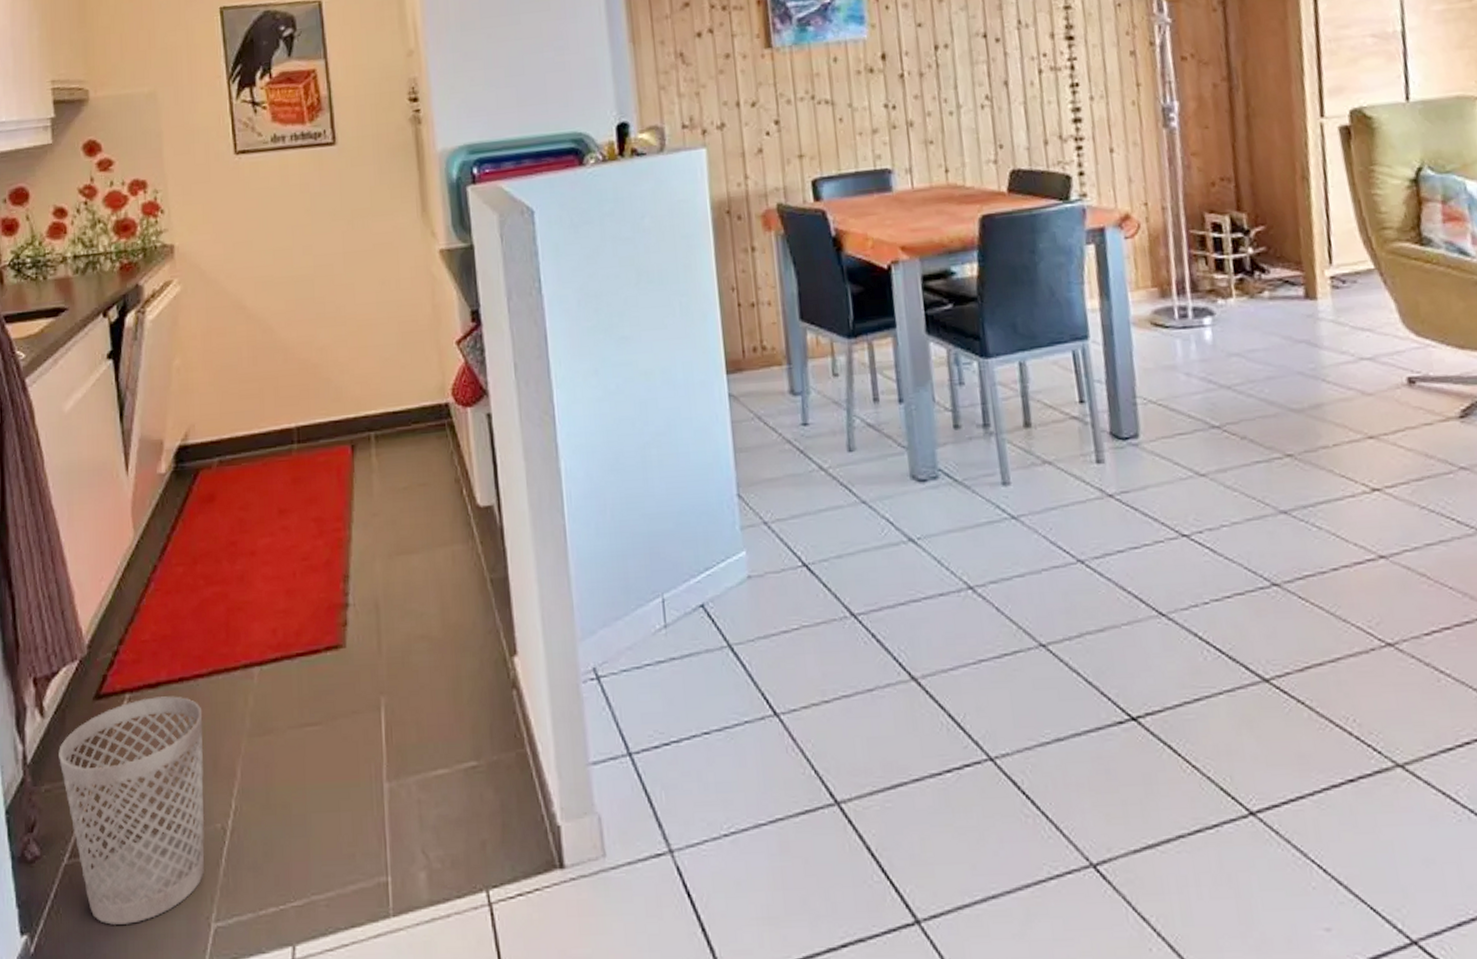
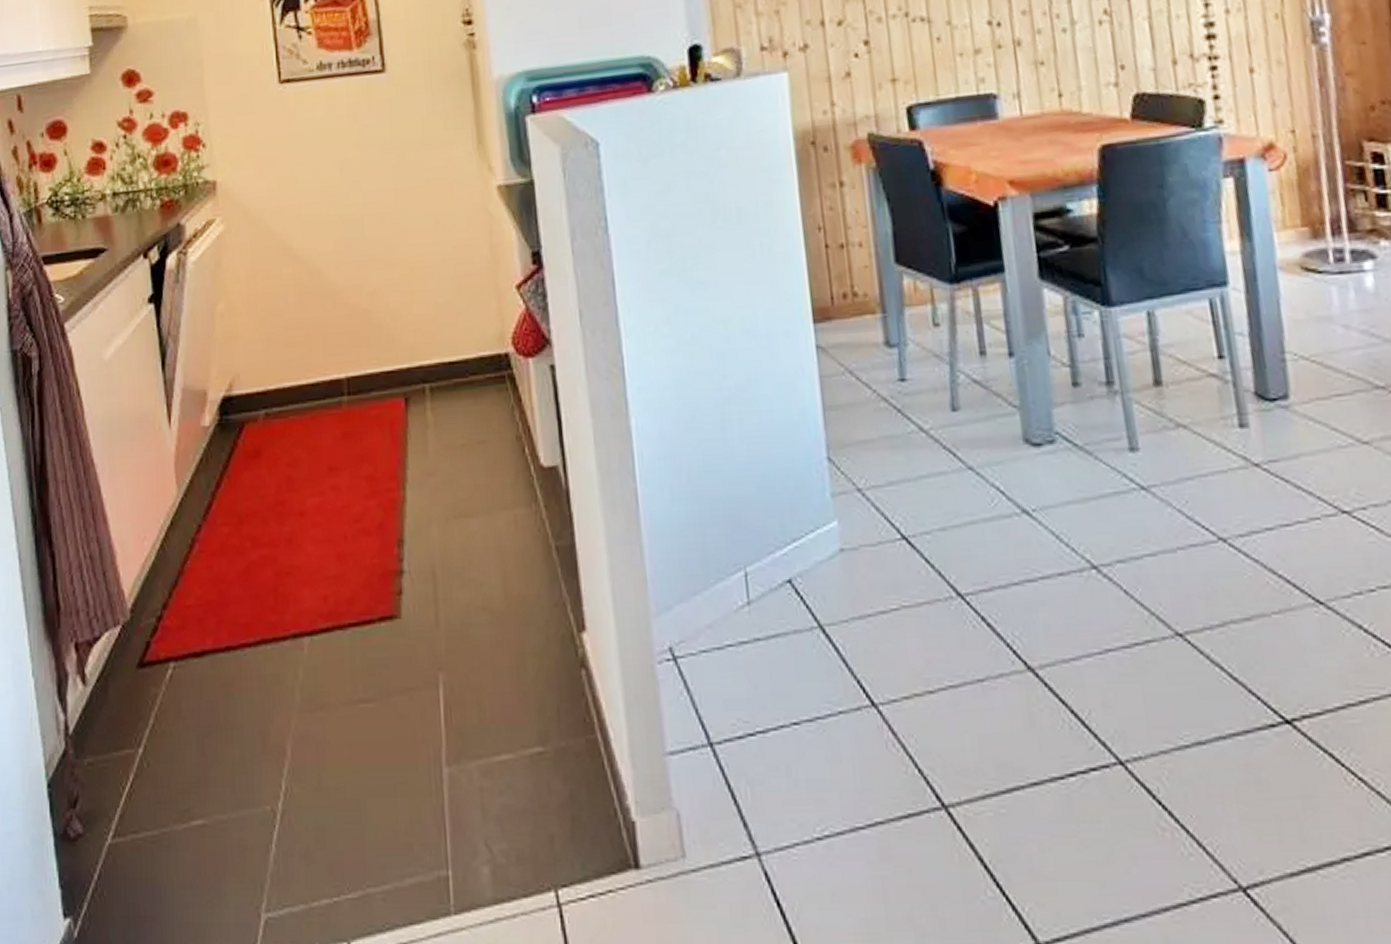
wastebasket: present [59,696,205,925] -> none [101,666,254,911]

